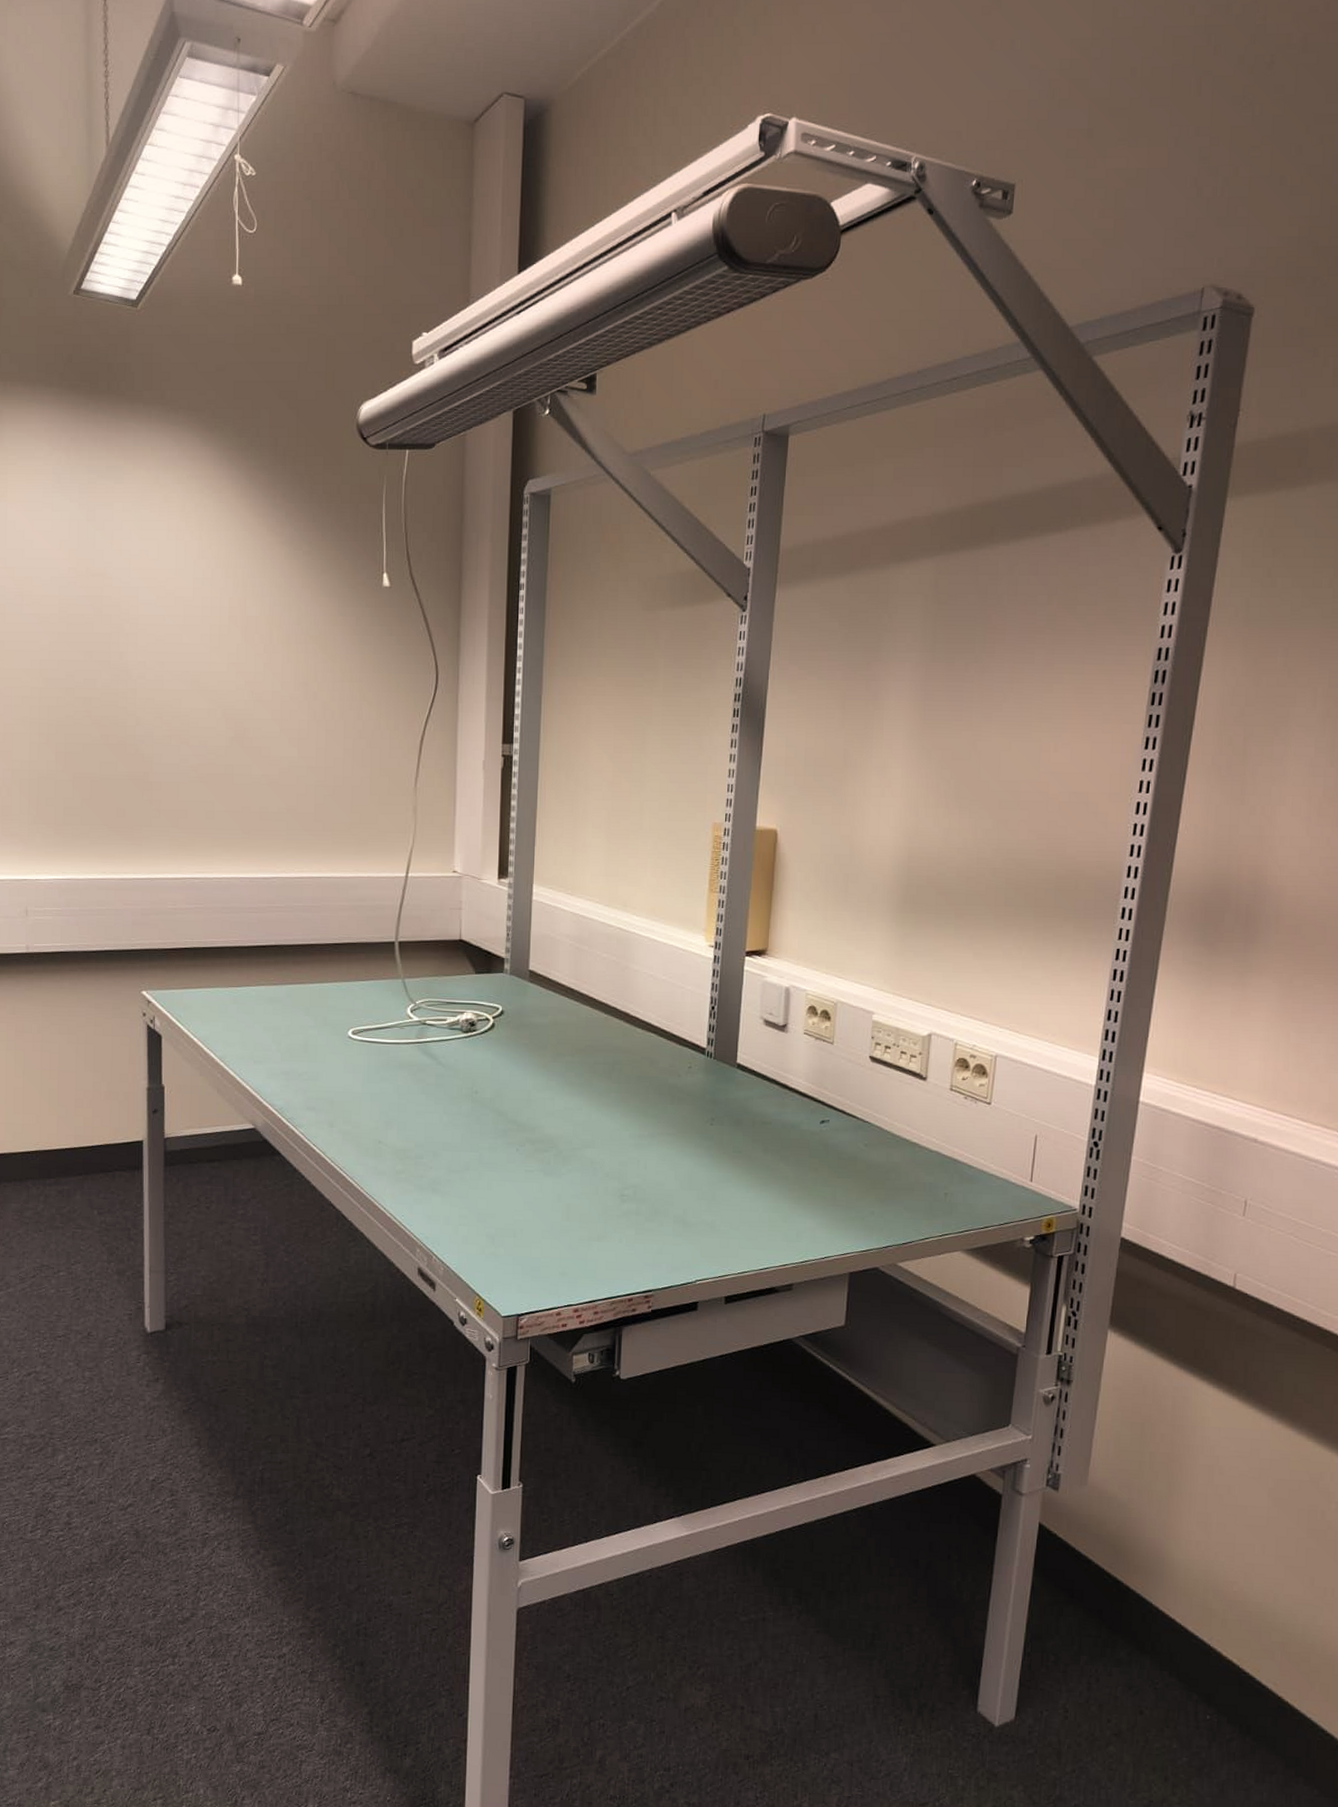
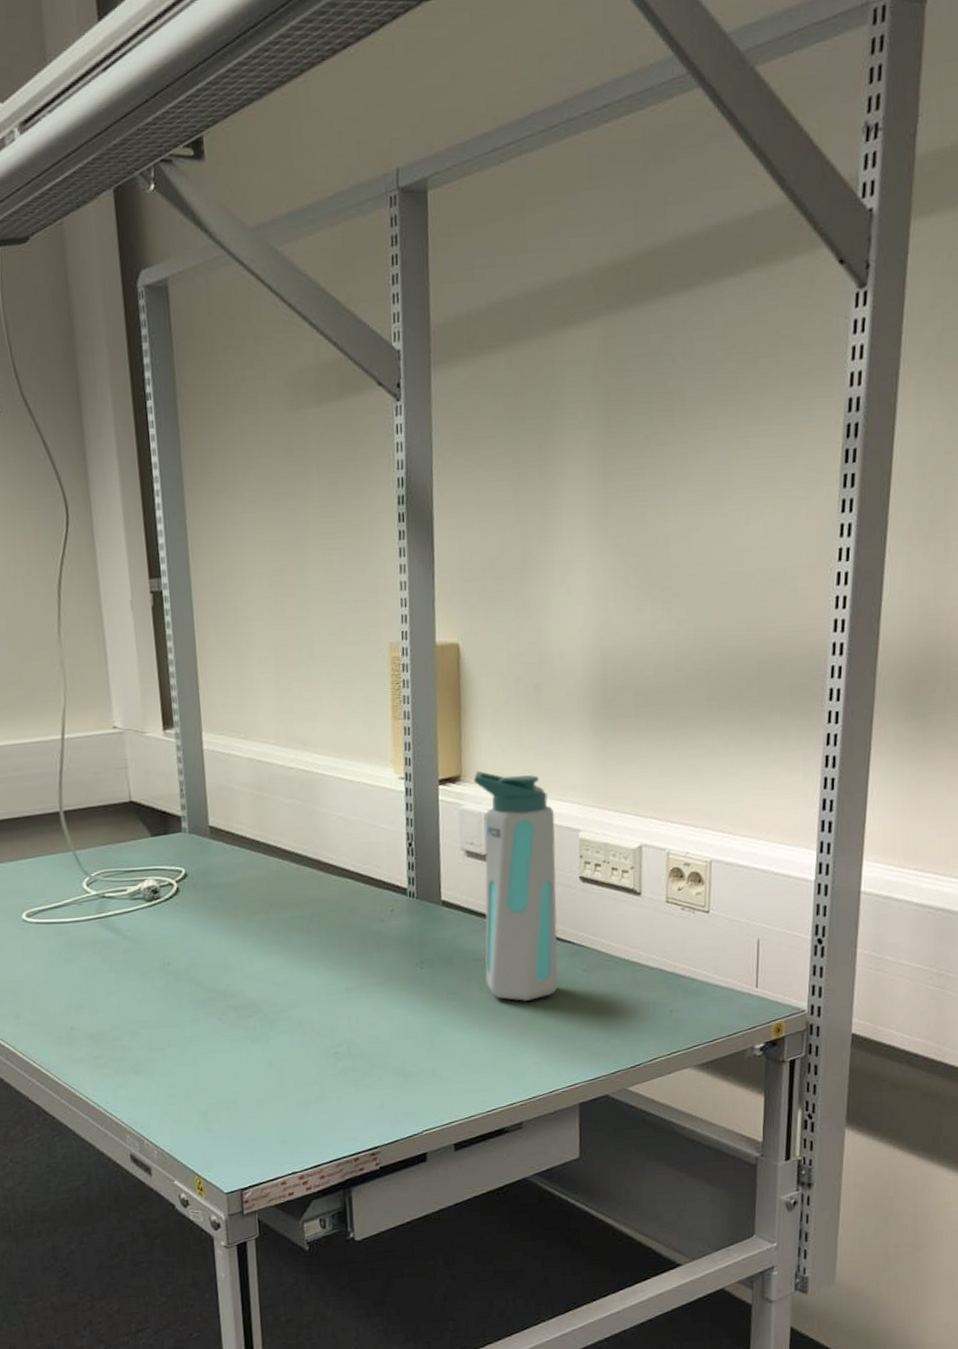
water bottle: none [771,947,851,1168] -> present [473,770,559,1001]

